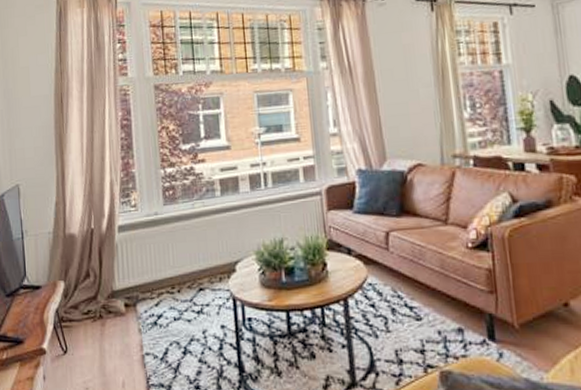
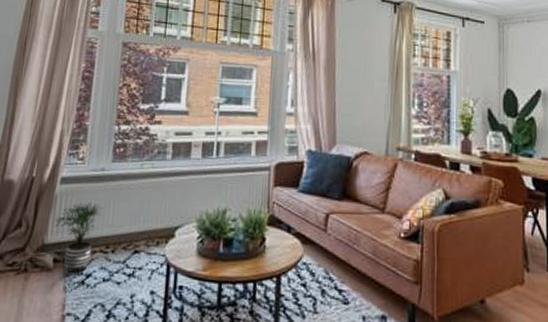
potted plant: none [120,247,163,315] -> present [55,202,103,273]

